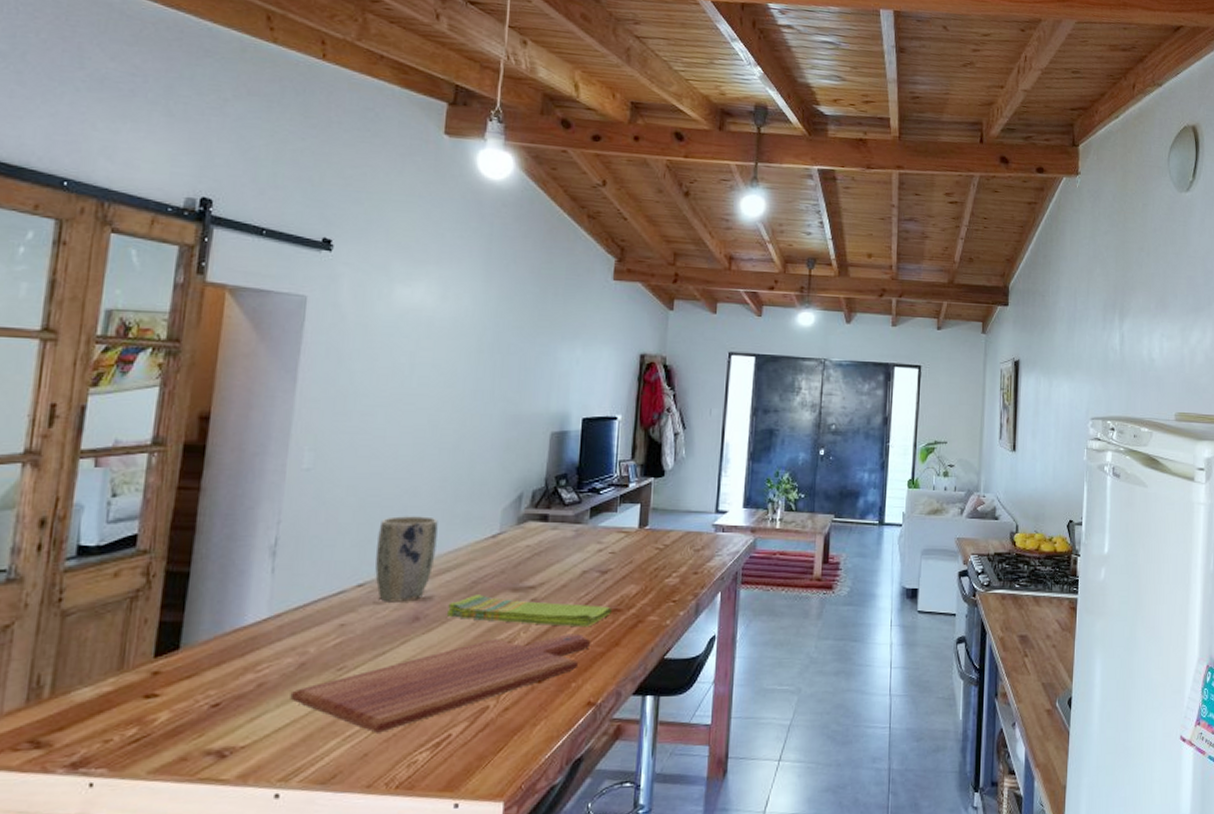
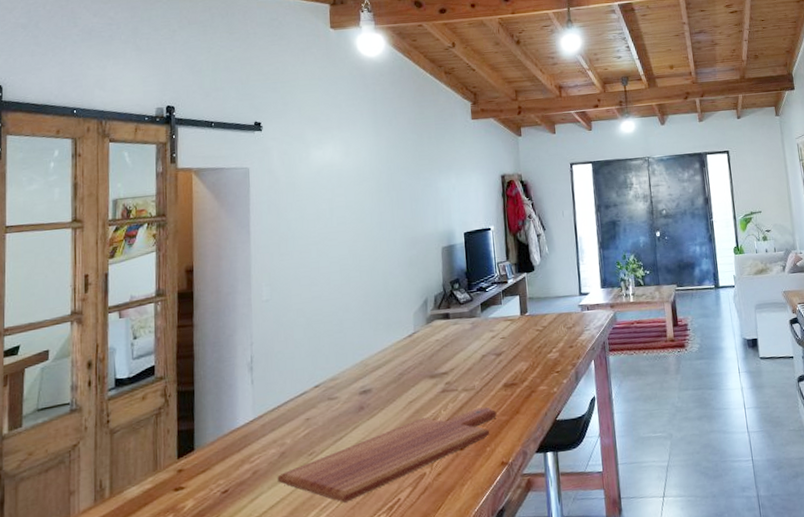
plant pot: present [375,516,438,602] -> none [324,326,369,398]
dish towel: present [446,594,612,627] -> none [383,382,509,405]

